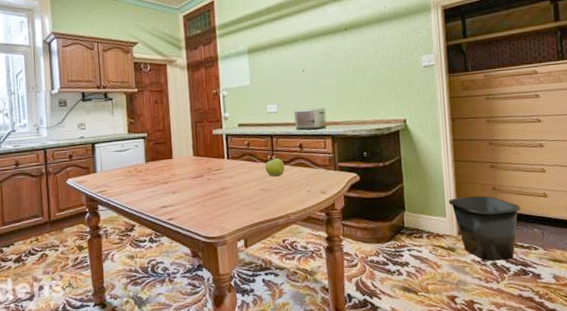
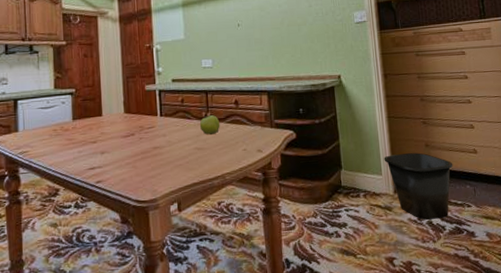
toaster: present [293,108,327,130] -> none [229,63,263,86]

